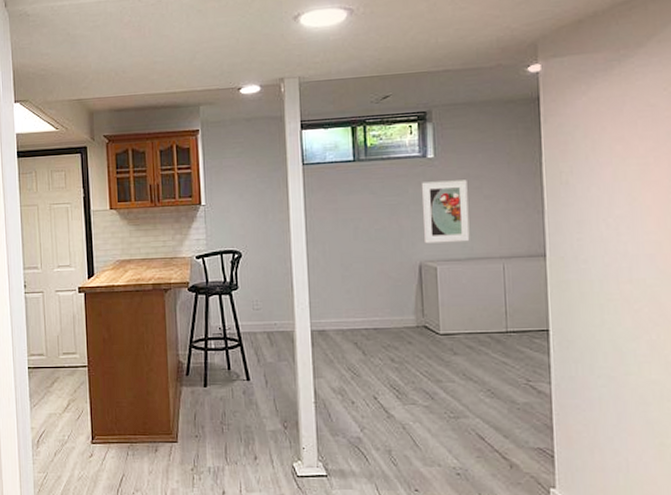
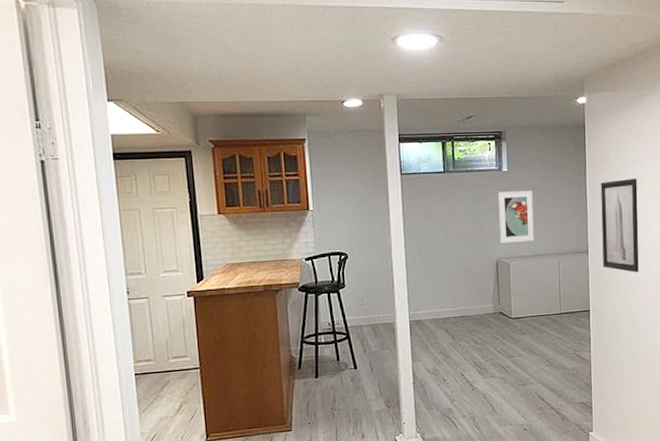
wall art: none [563,162,623,283] -> present [600,179,639,272]

